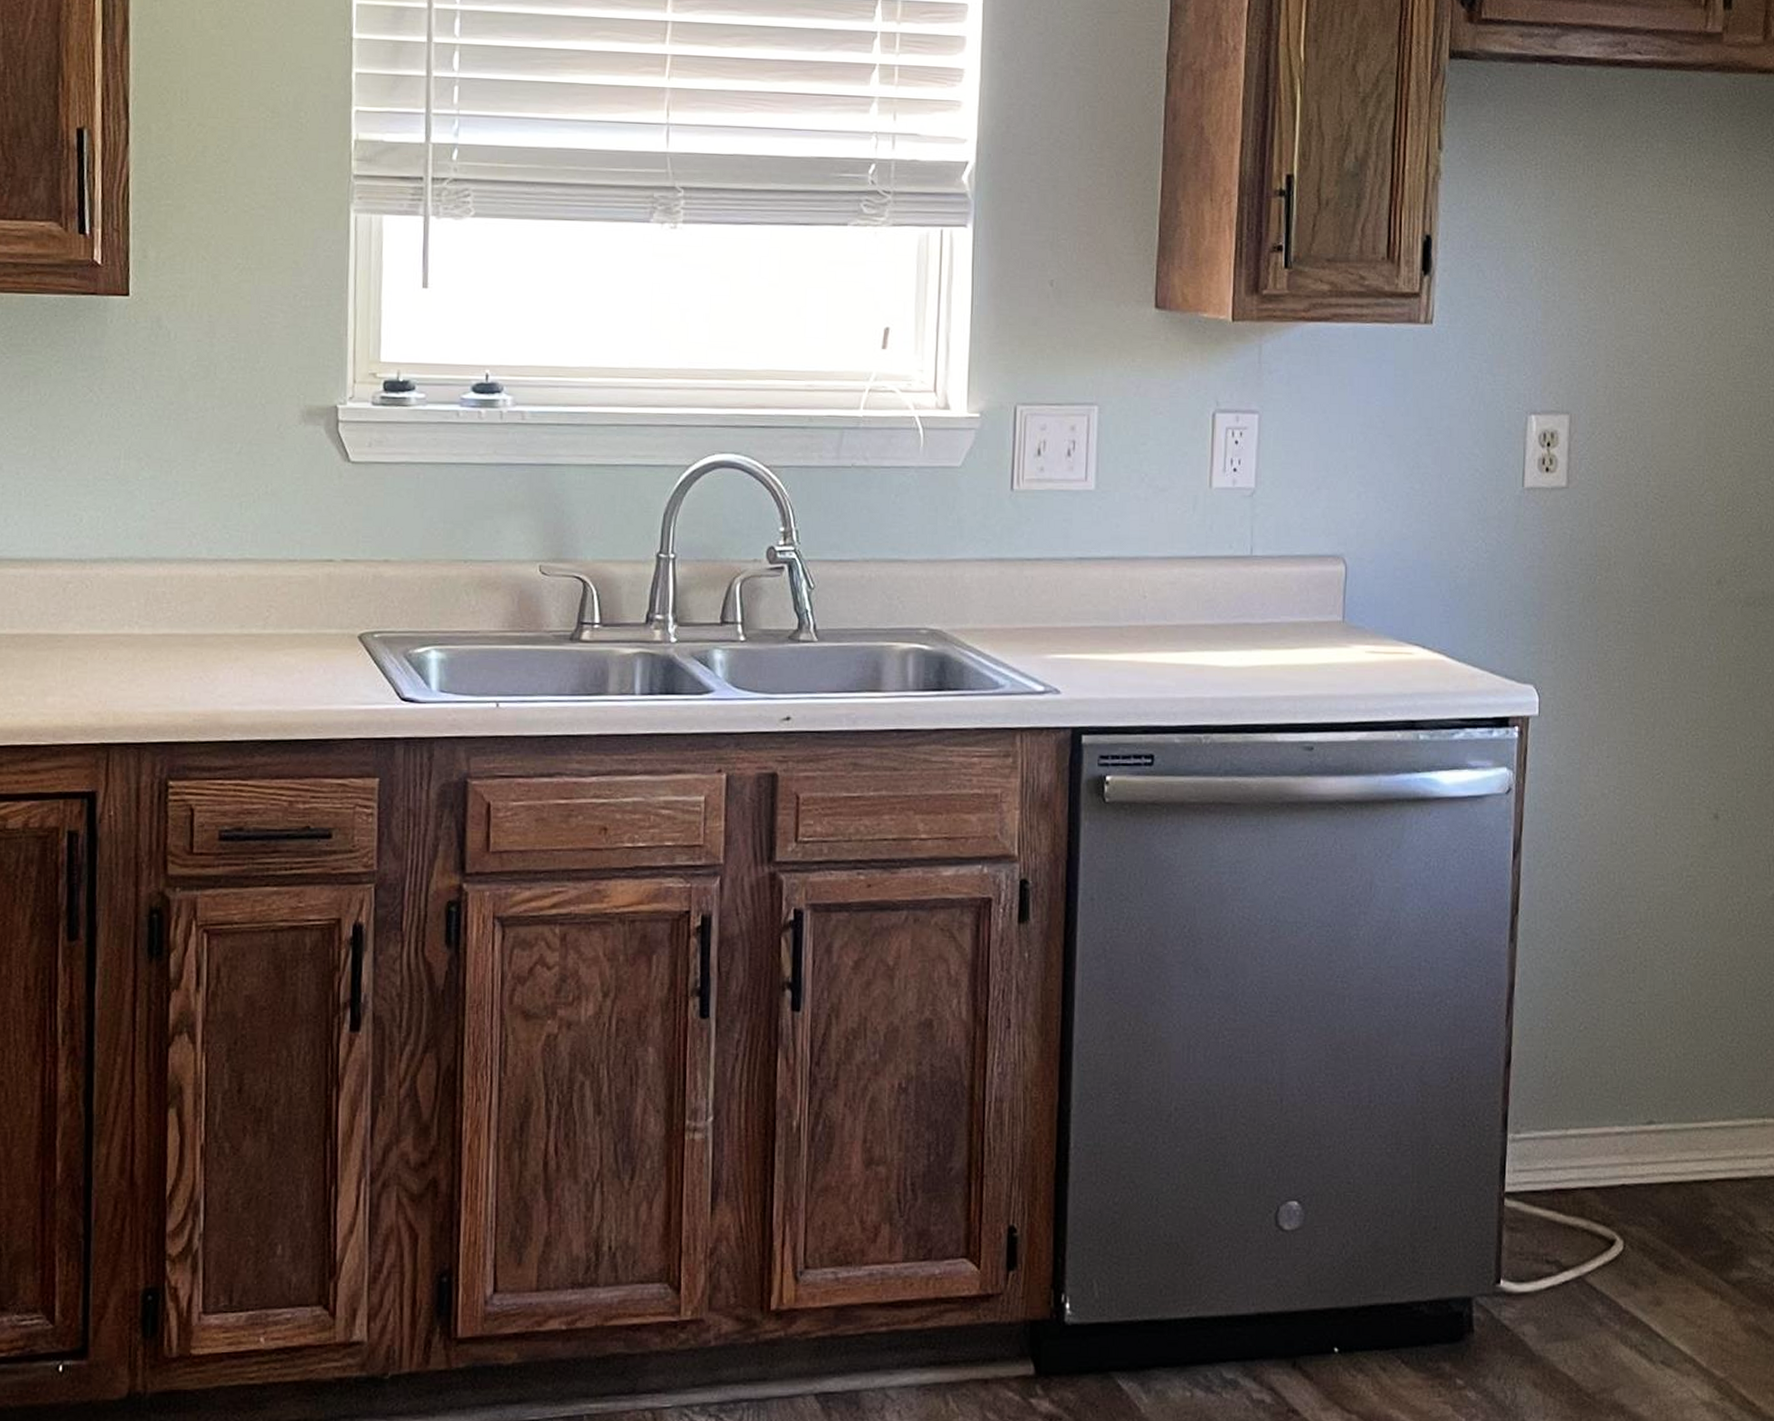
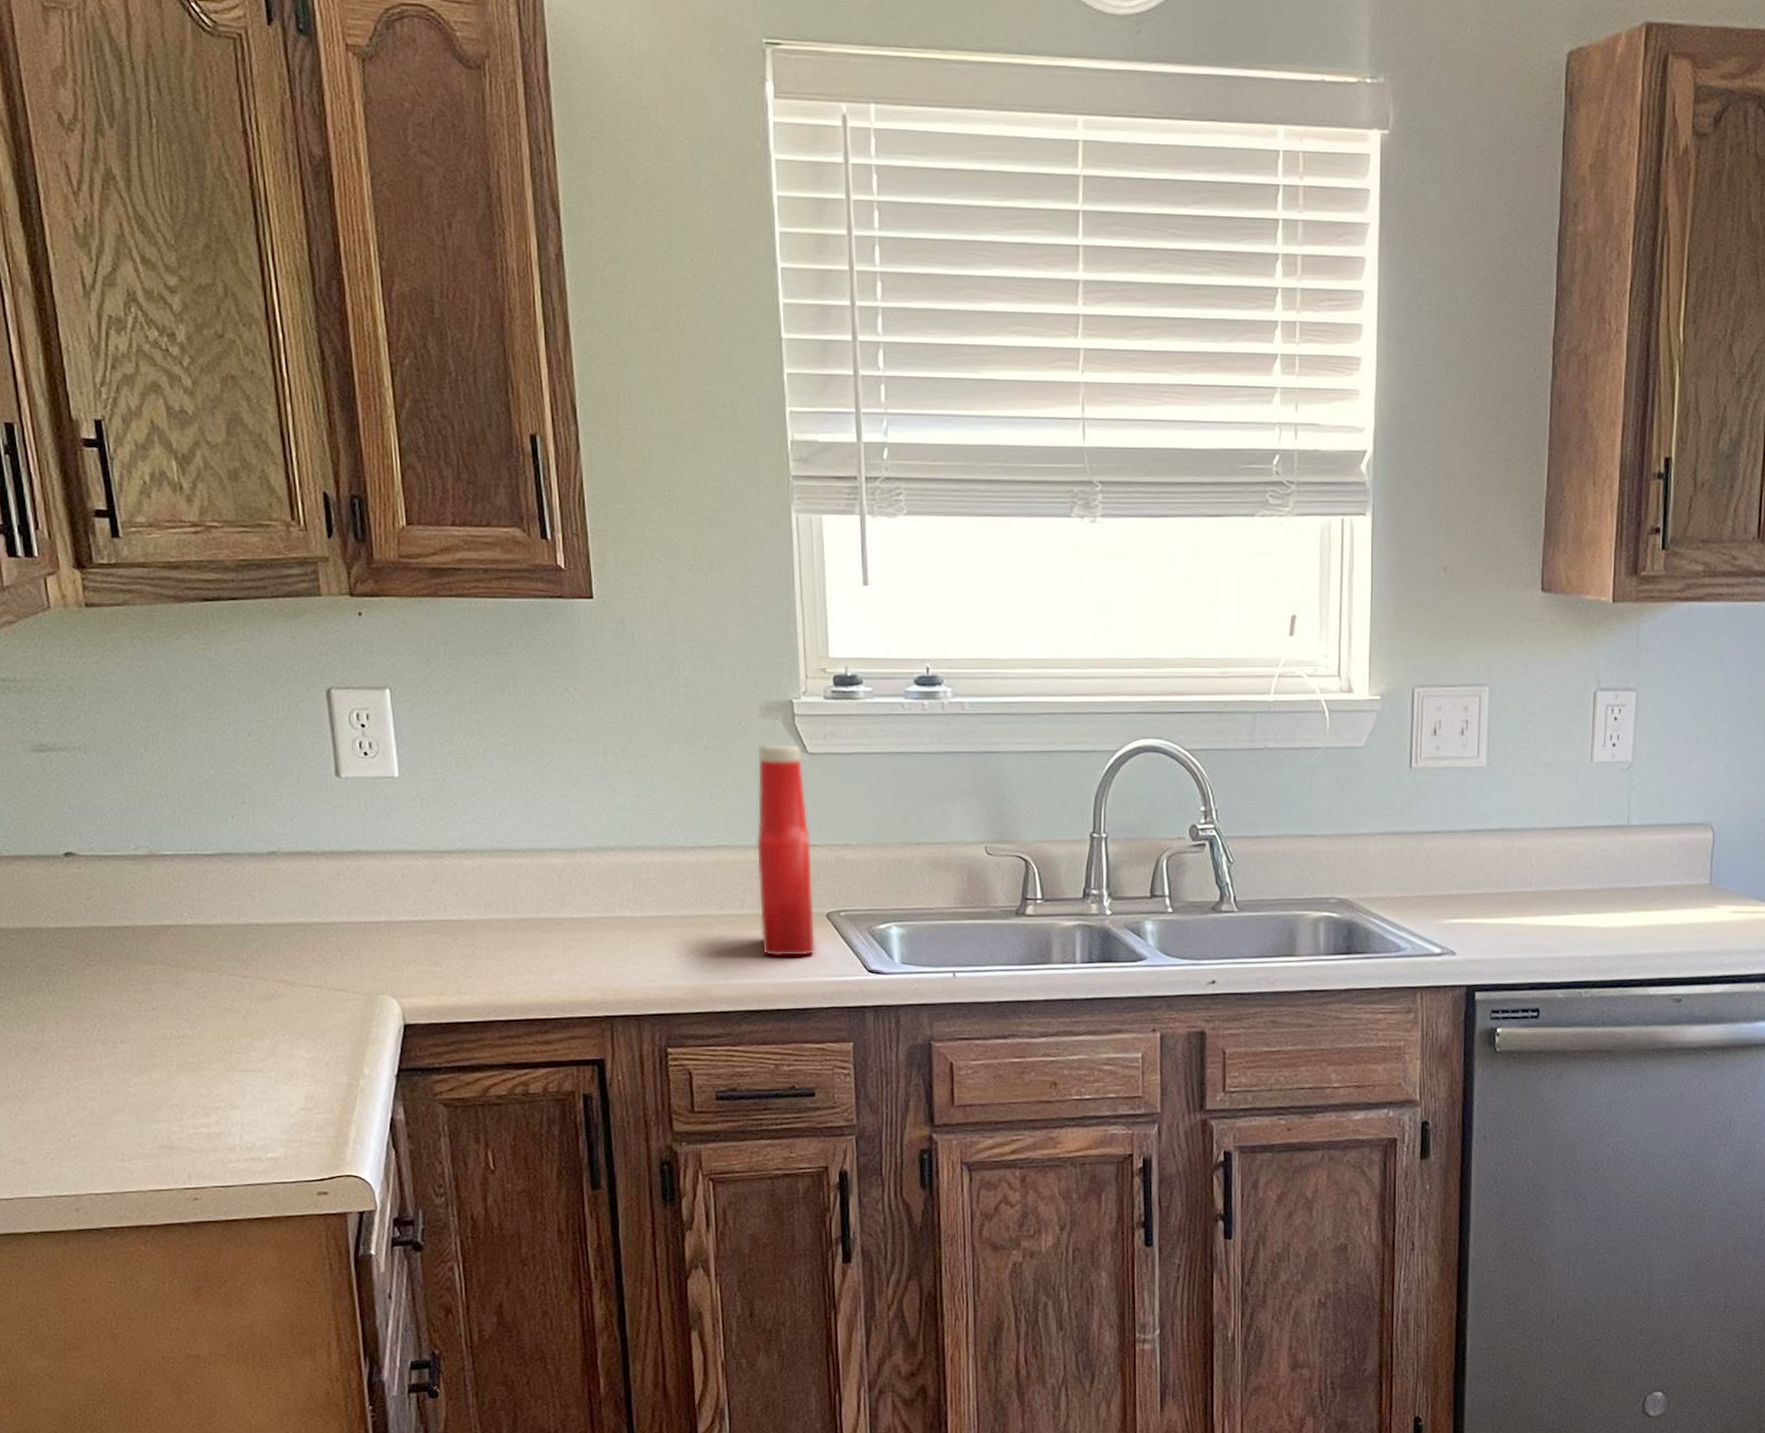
ketchup bottle: none [283,450,347,682] -> present [756,743,816,957]

